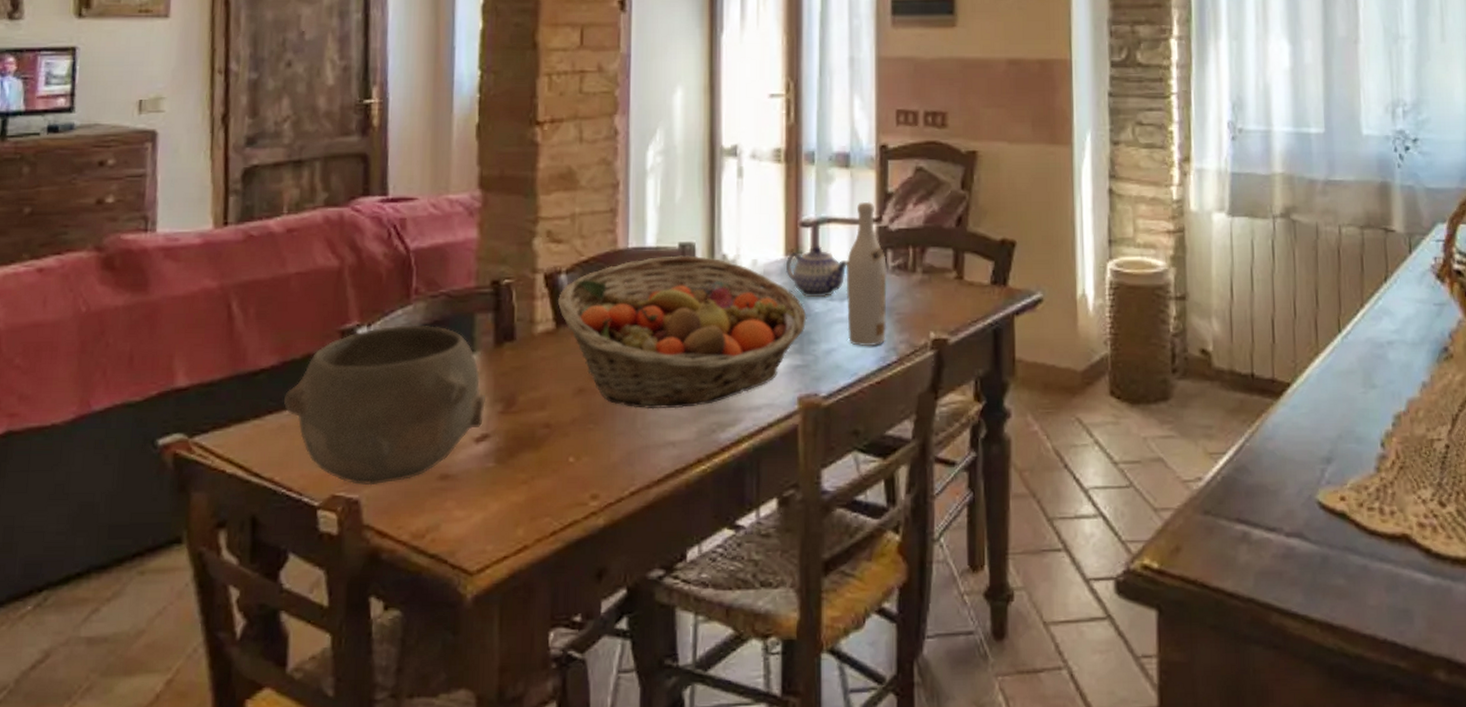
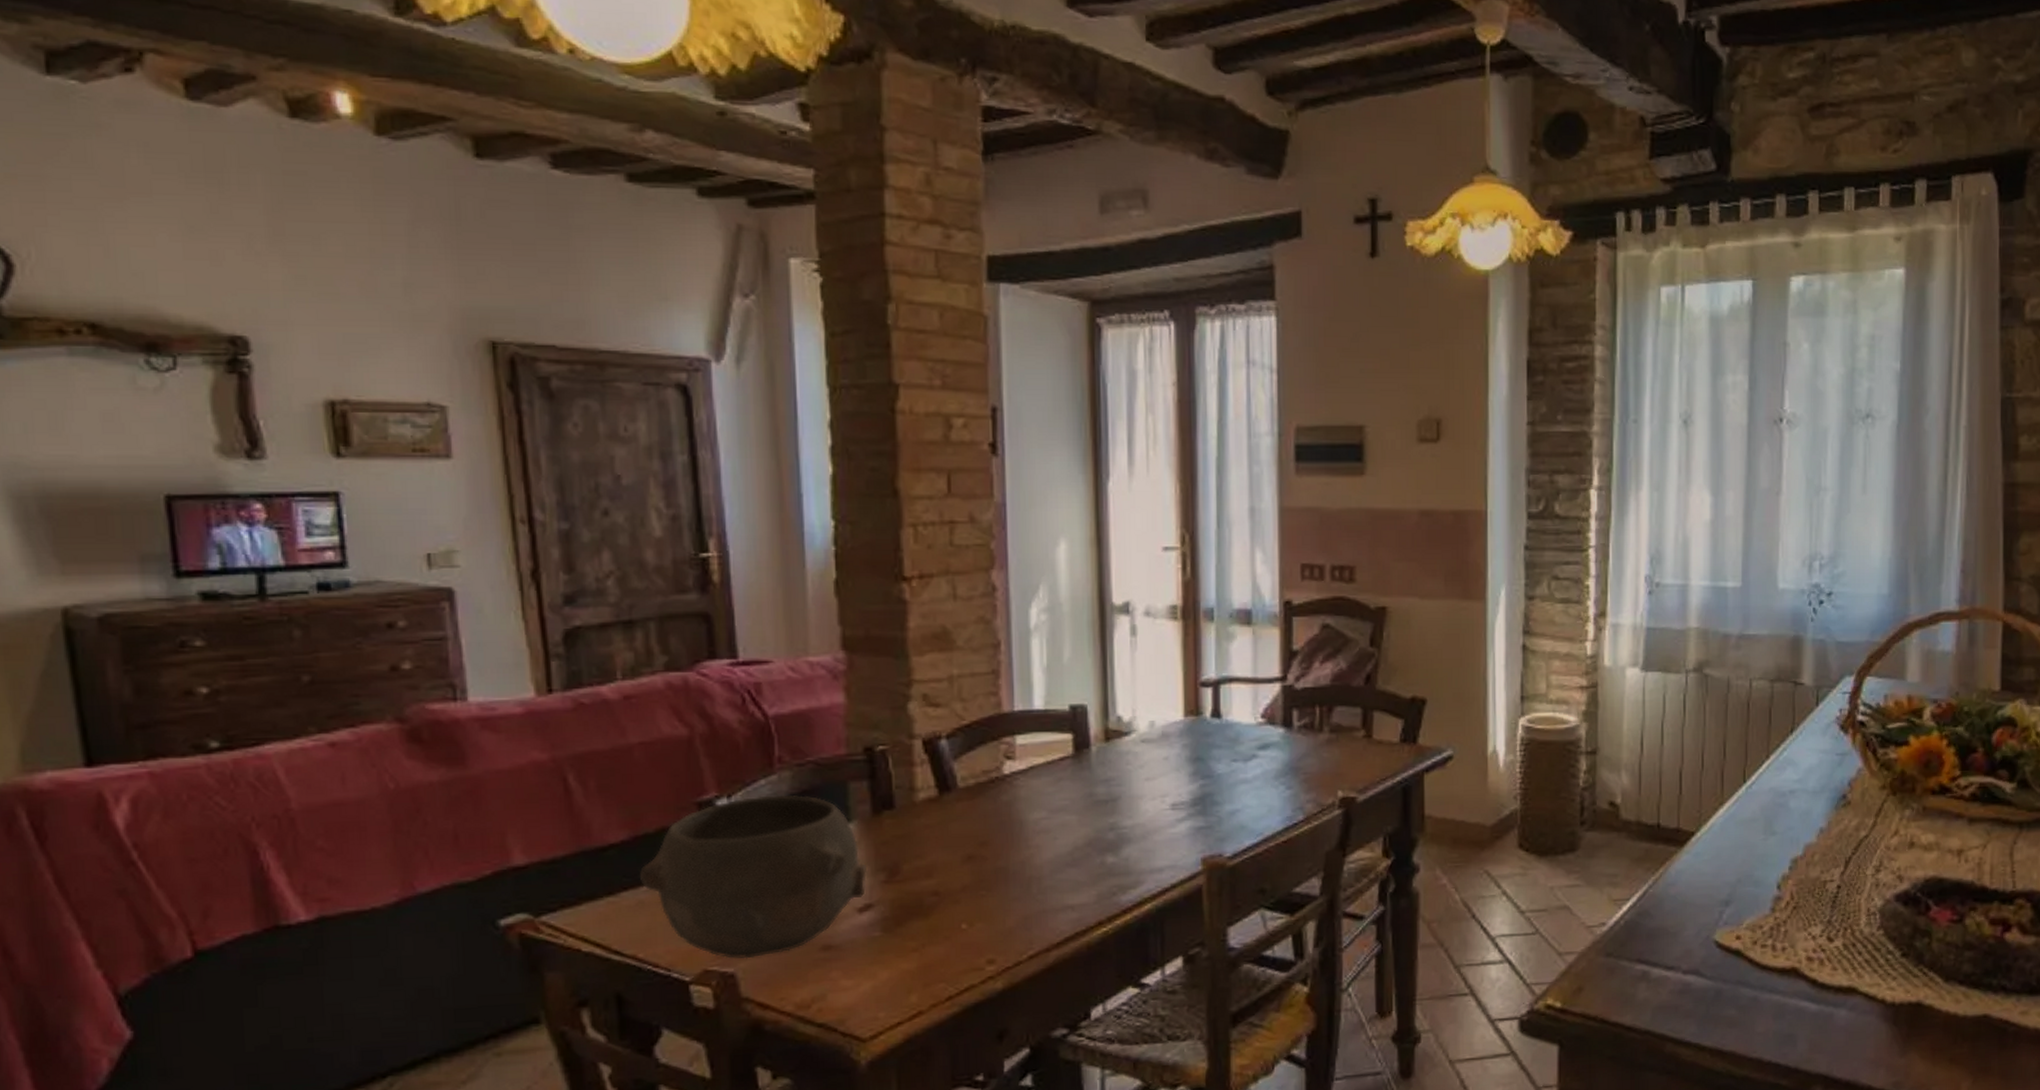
fruit basket: present [557,255,807,410] -> none [938,718,1209,875]
teapot: present [785,245,848,298] -> none [1185,705,1252,759]
wine bottle: present [845,201,887,347] -> none [1248,660,1293,807]

